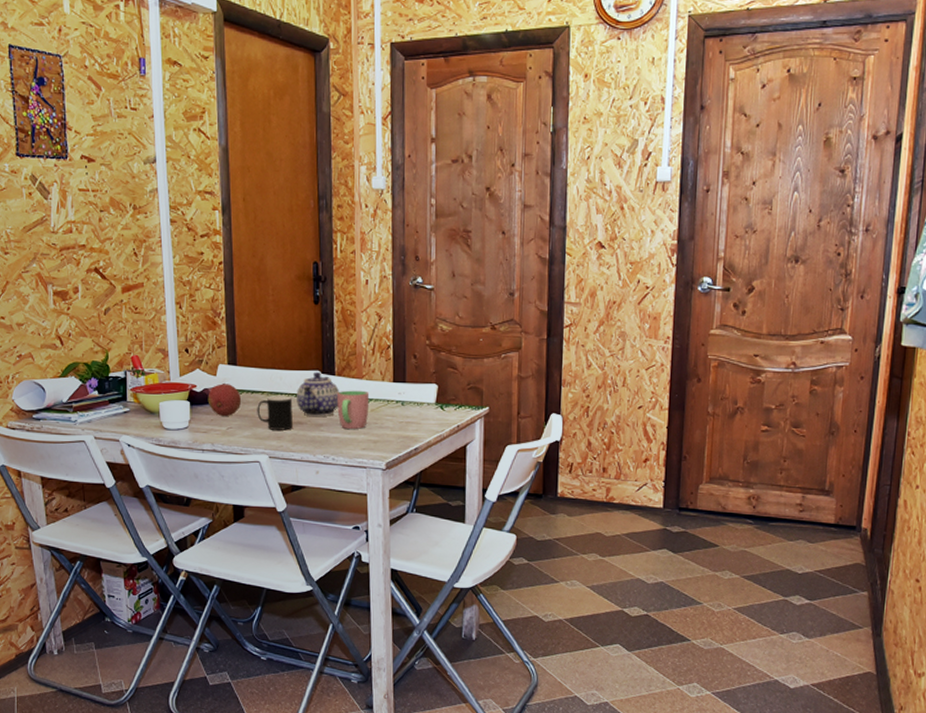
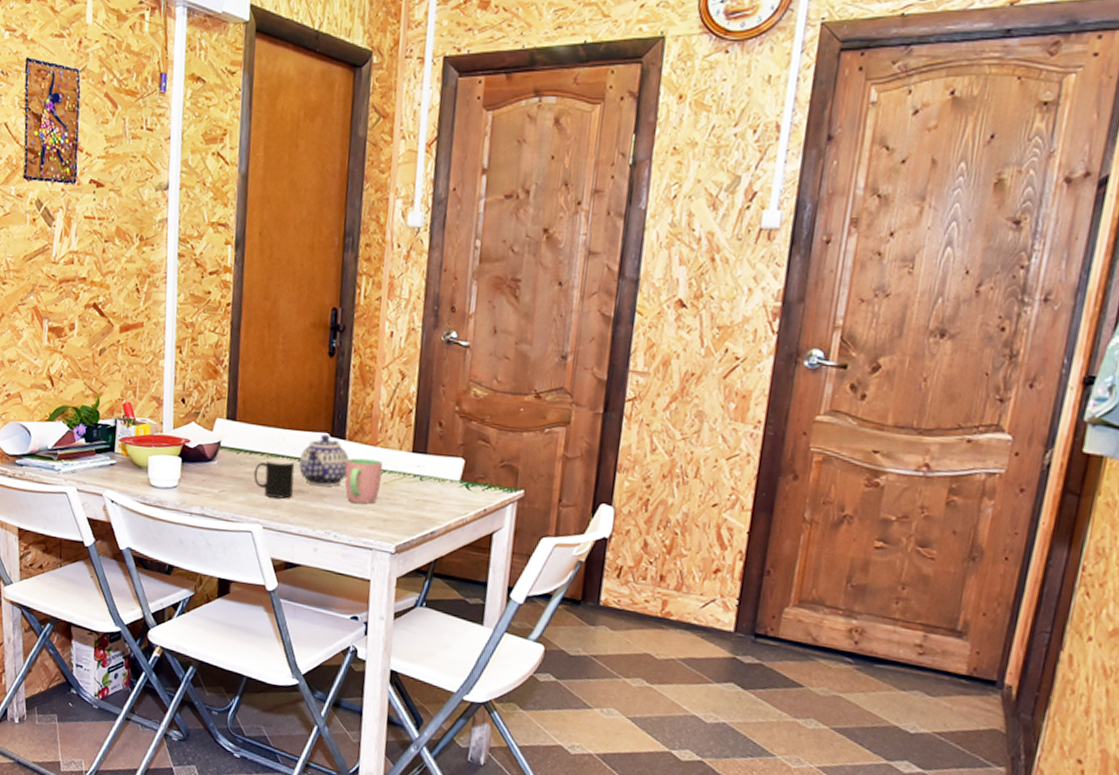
fruit: present [208,384,242,416] -> none [201,440,239,477]

